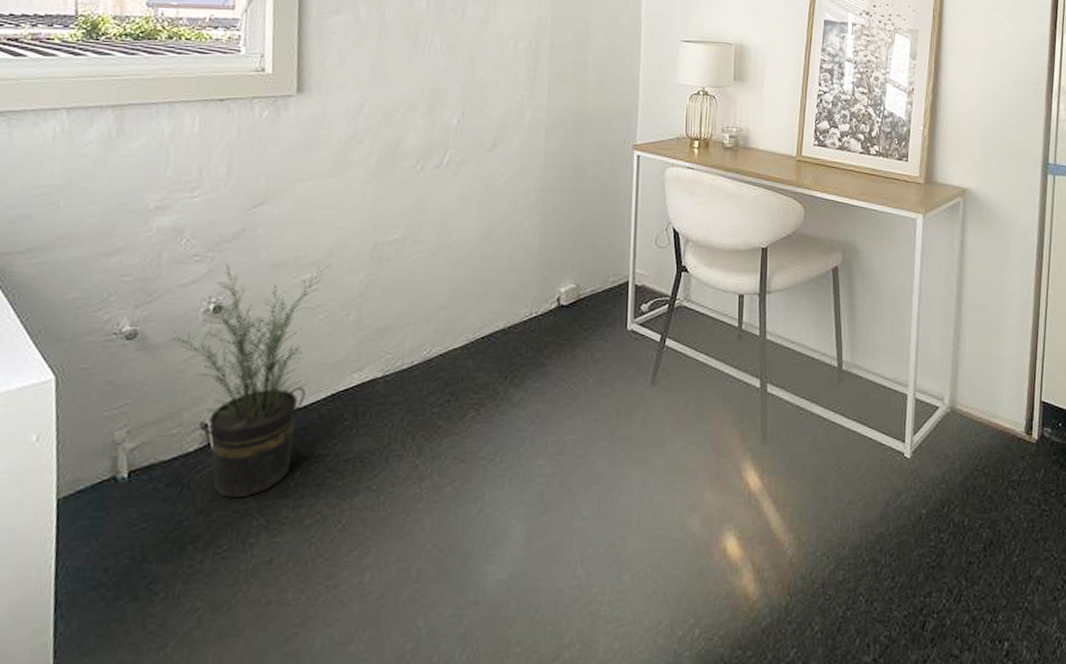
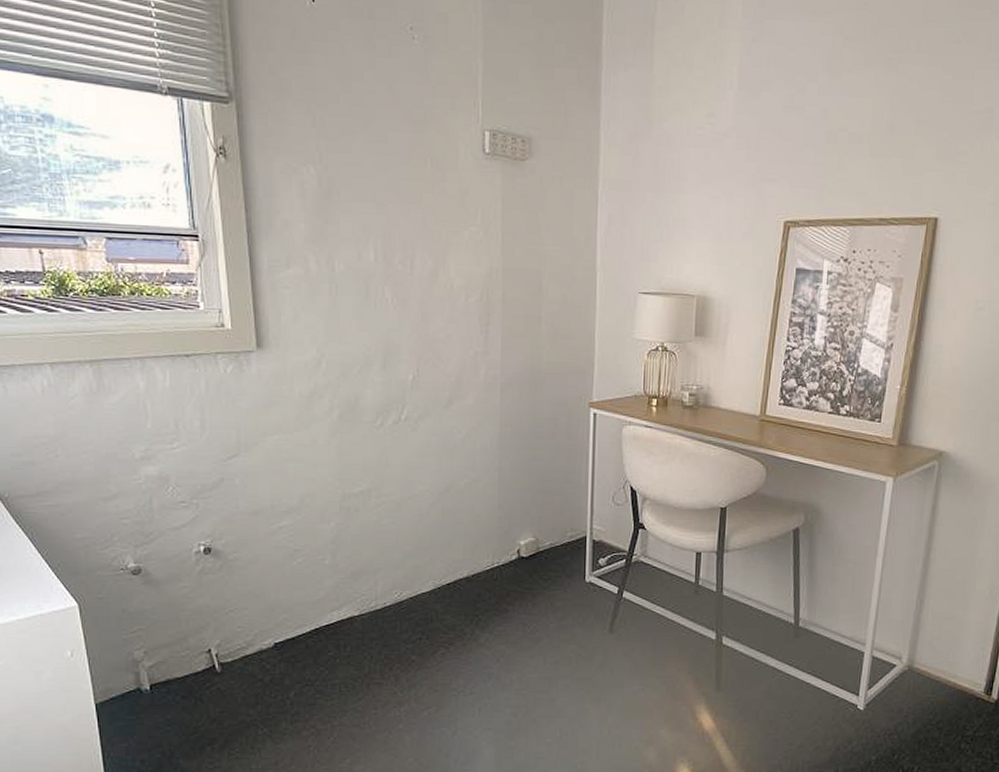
potted plant: present [171,263,332,497] -> none [170,510,305,710]

